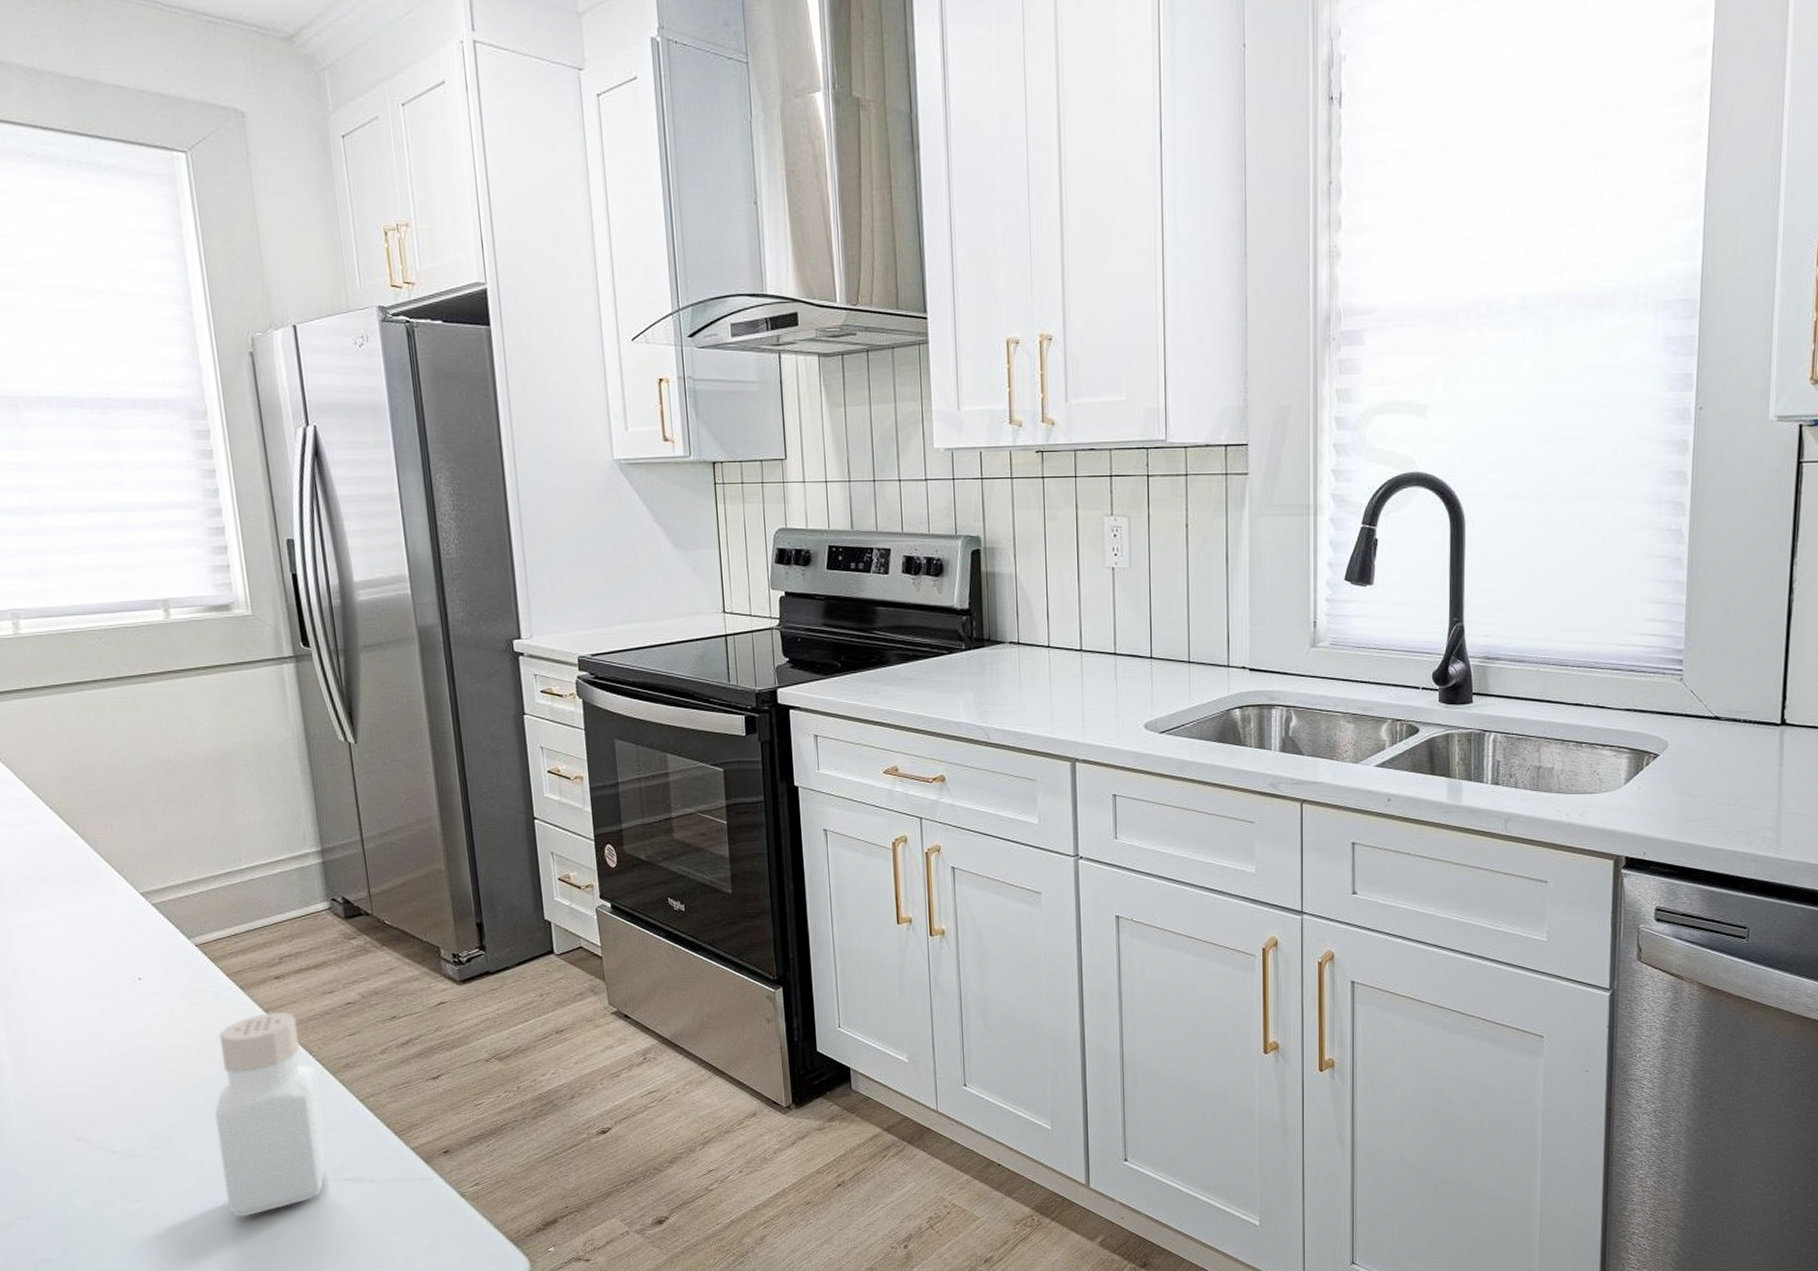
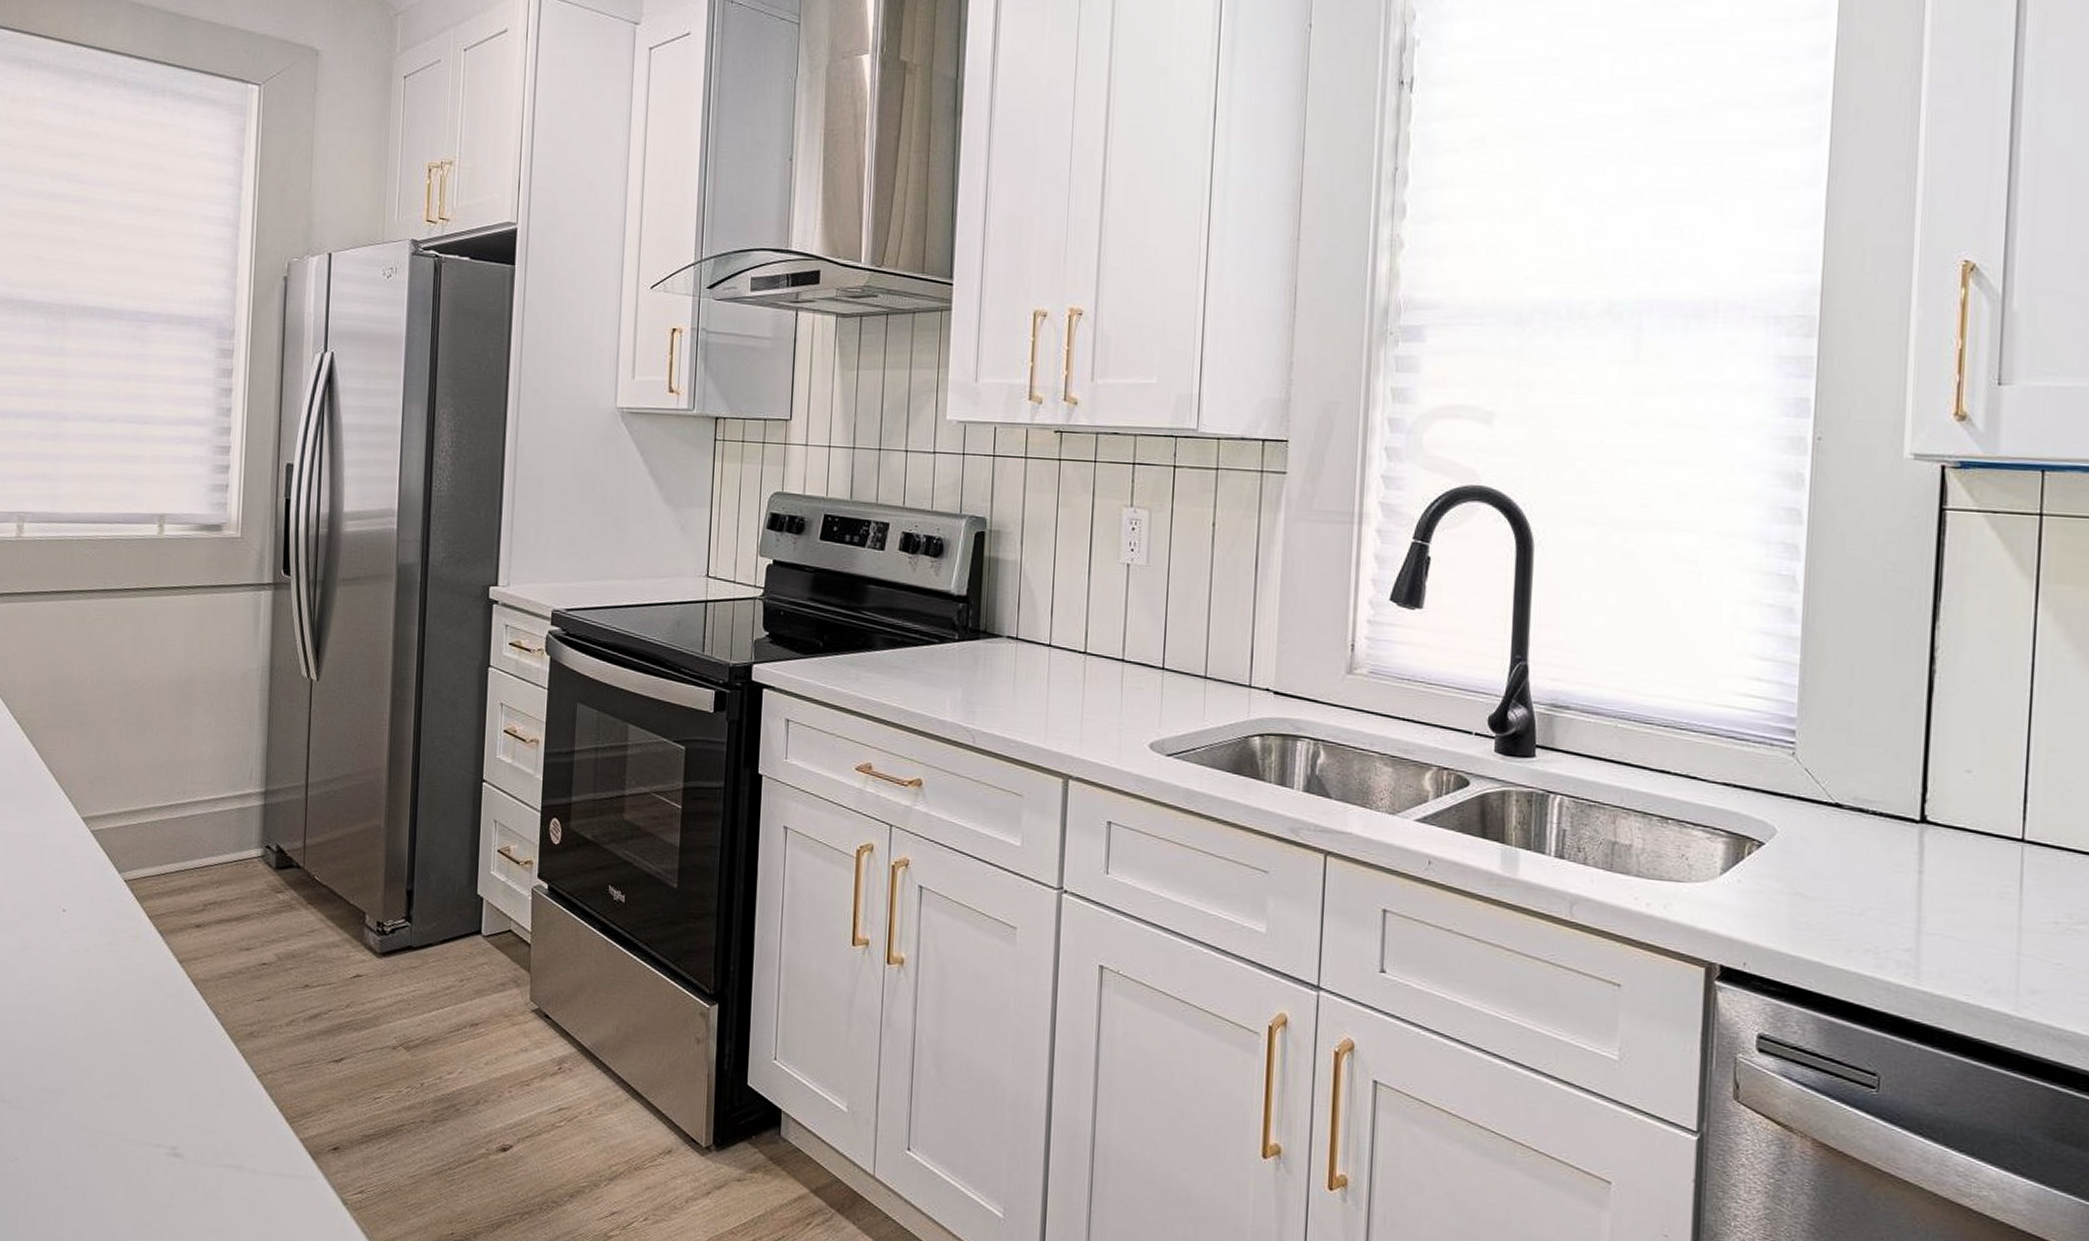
pepper shaker: present [214,1012,328,1217] -> none [103,964,218,1195]

